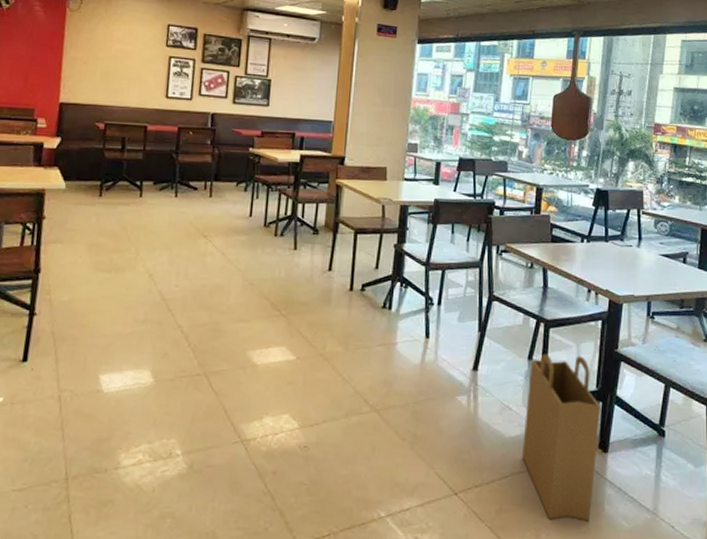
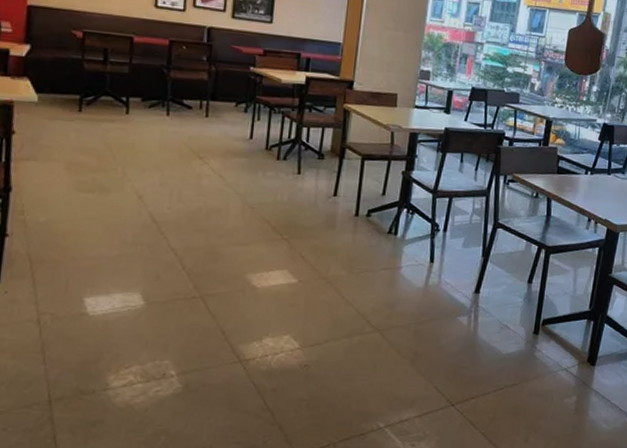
shopping bag: present [521,353,600,522] -> none [516,277,592,426]

